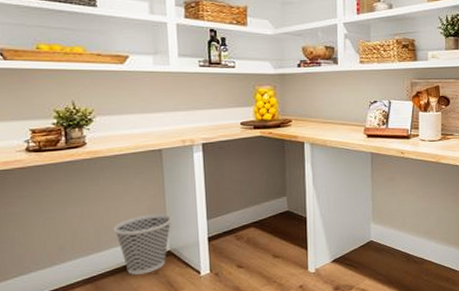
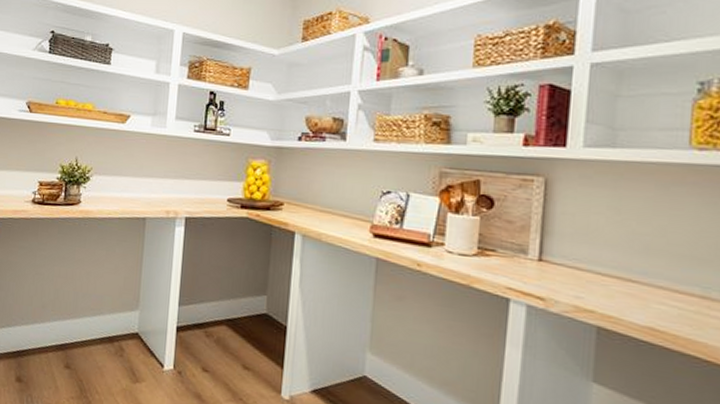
wastebasket: present [114,213,172,275] -> none [90,287,145,354]

